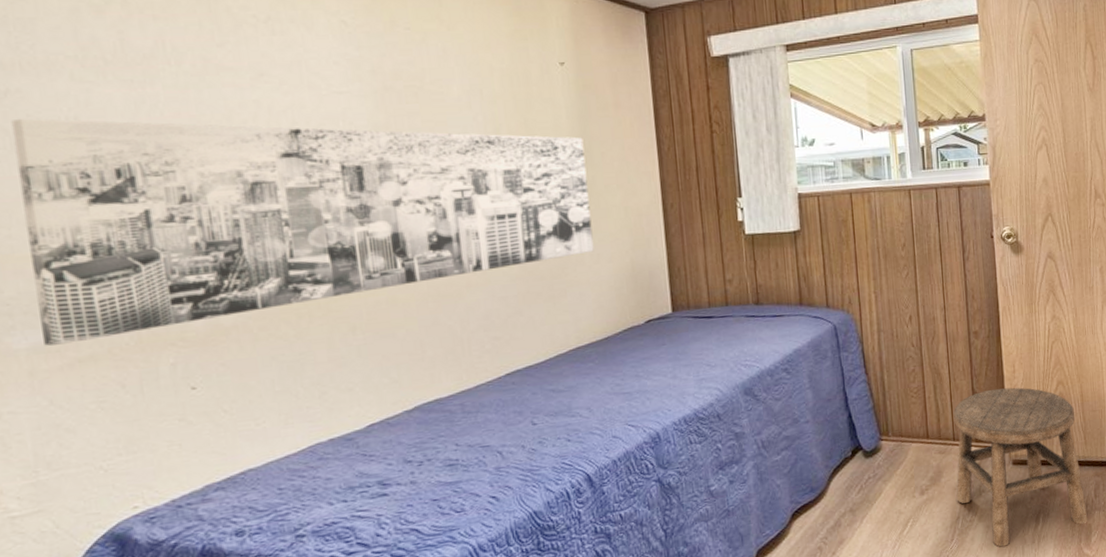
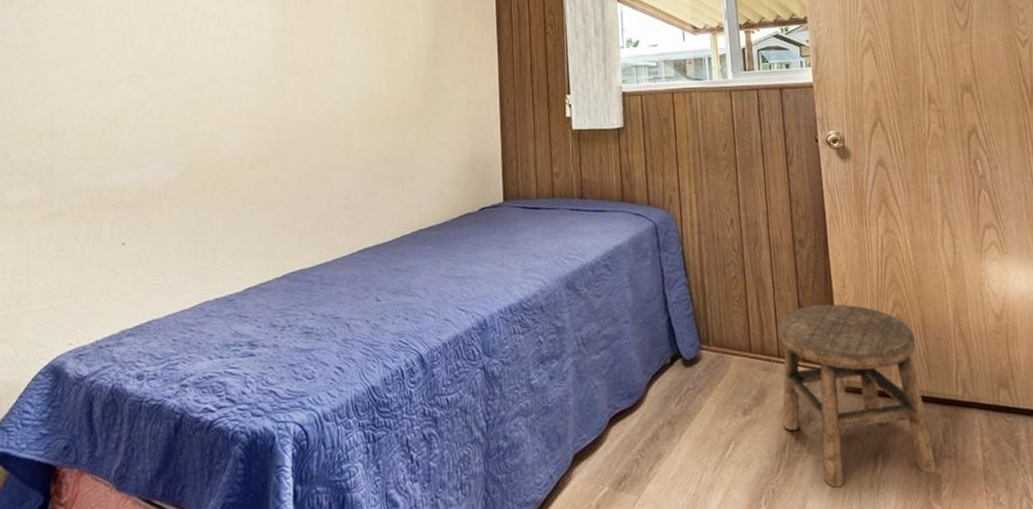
wall art: present [11,118,594,346] -> none [30,22,439,201]

